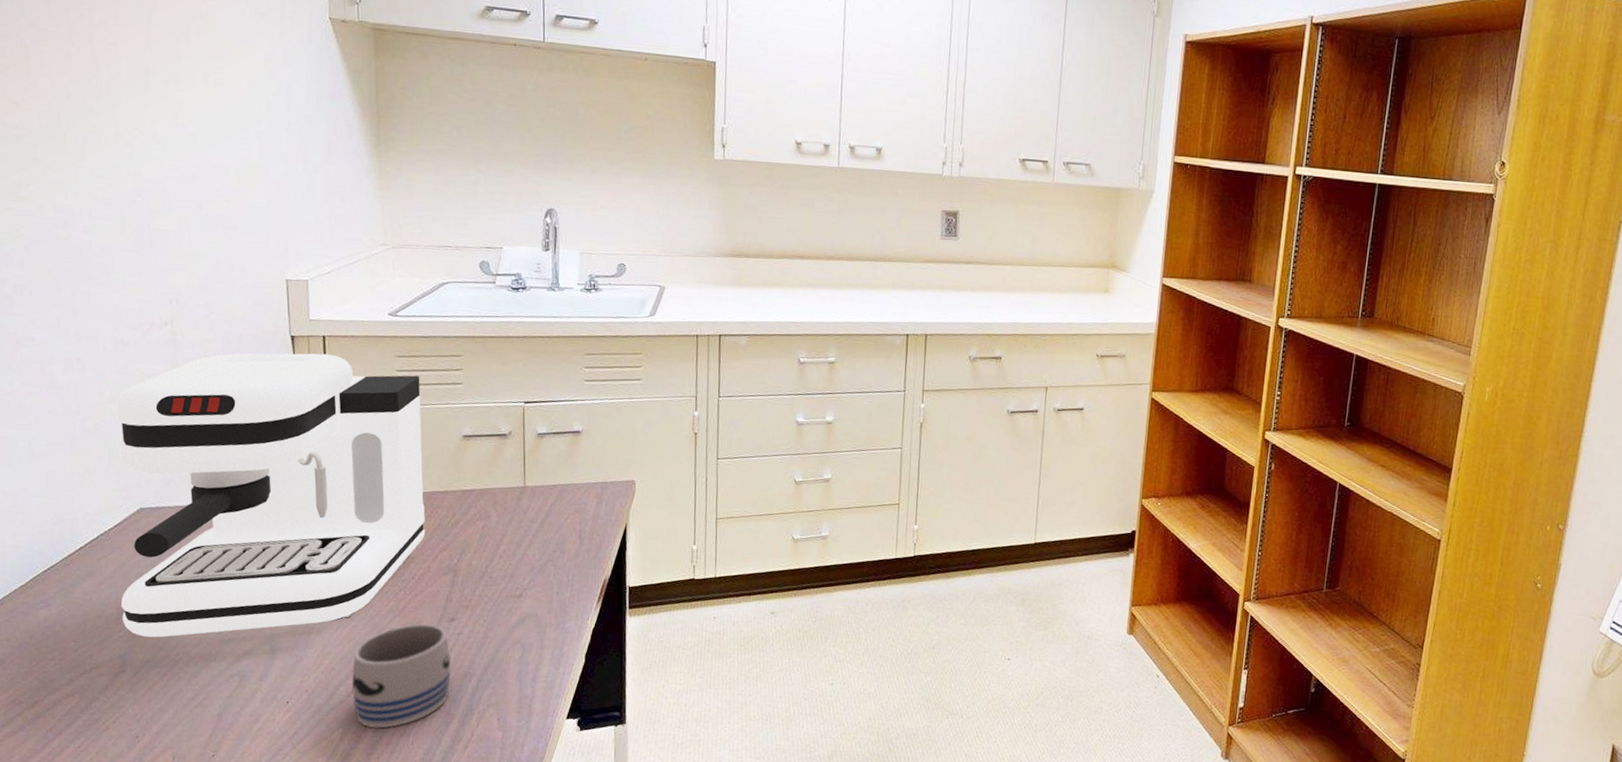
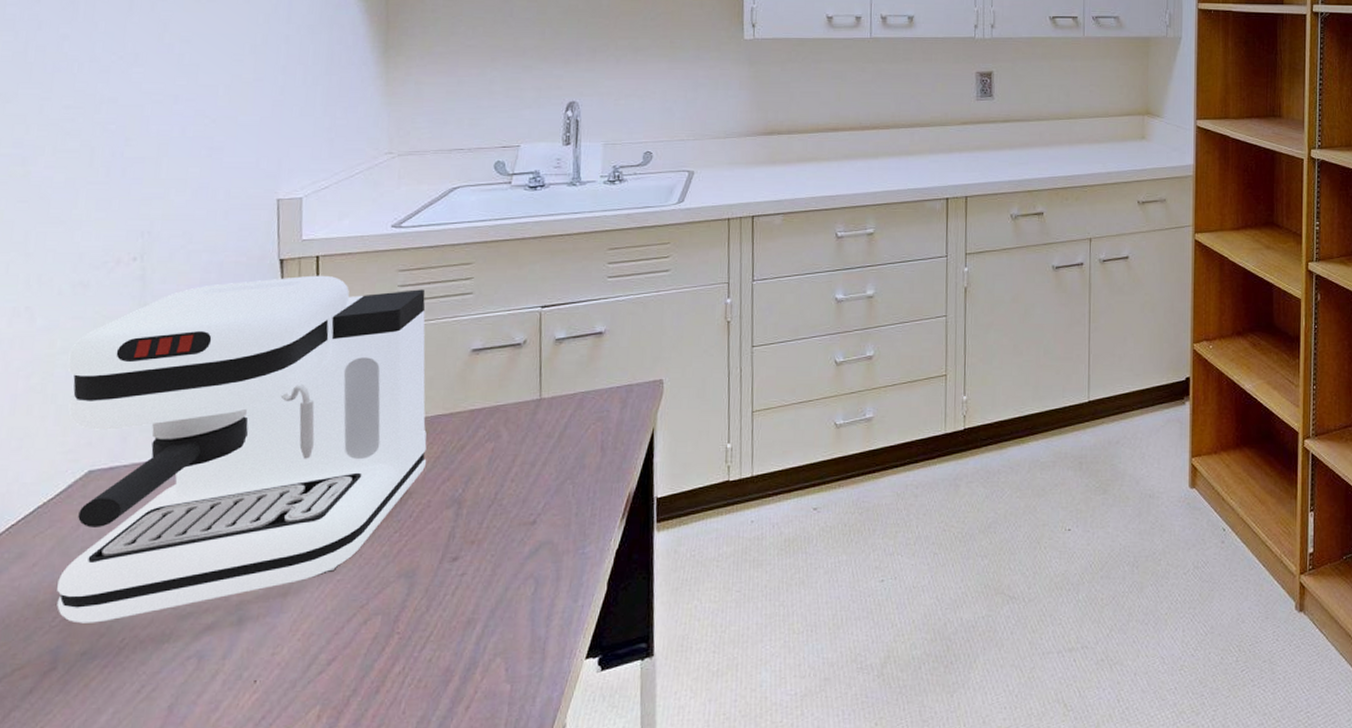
mug: present [352,623,451,729] -> none [334,567,453,700]

